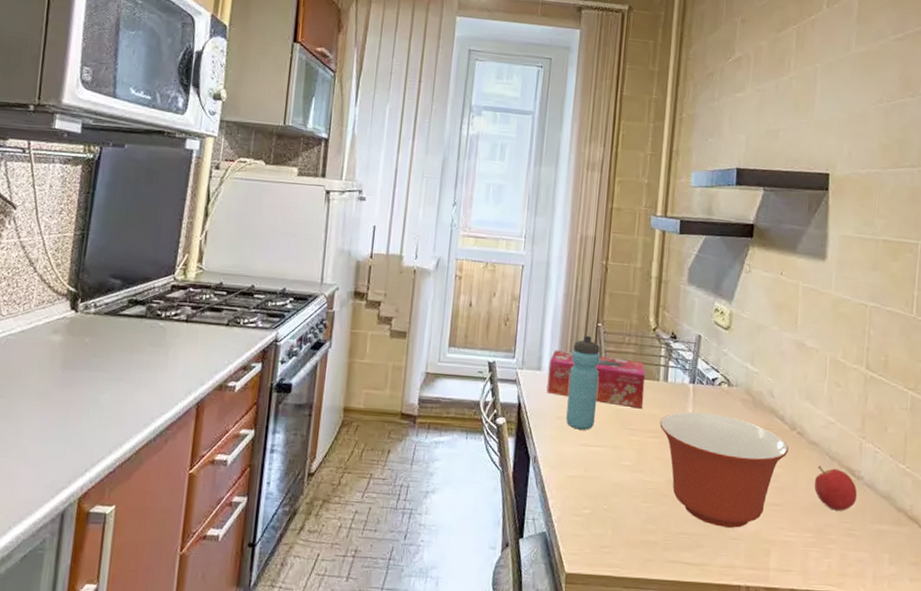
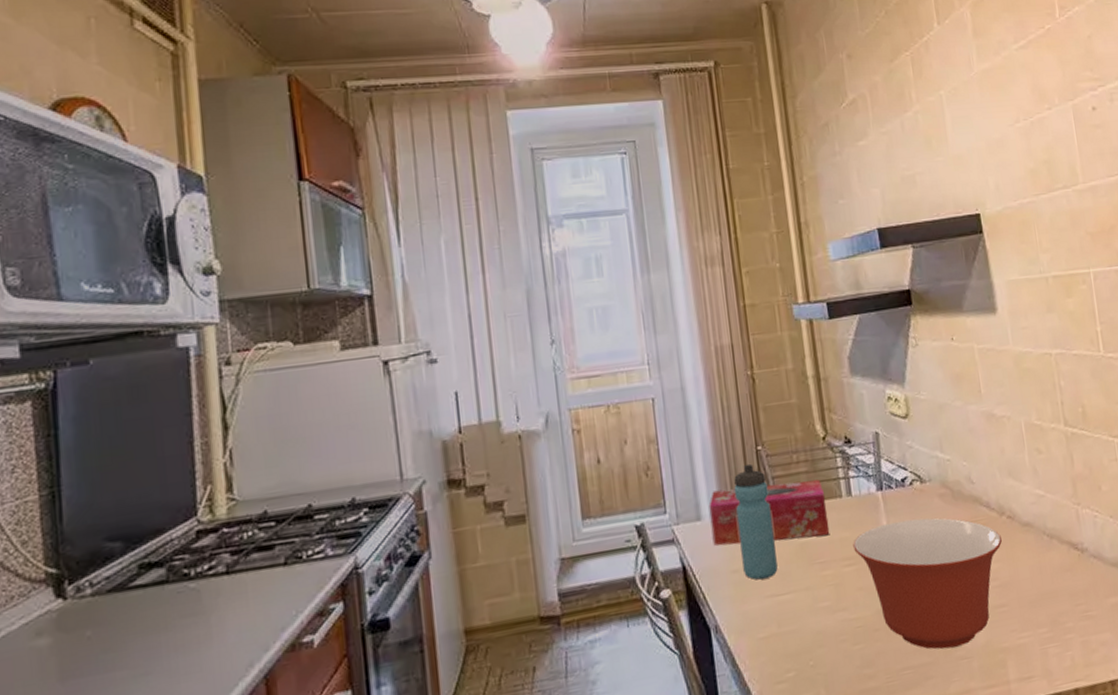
fruit: present [814,465,858,511] -> none [1036,546,1086,595]

